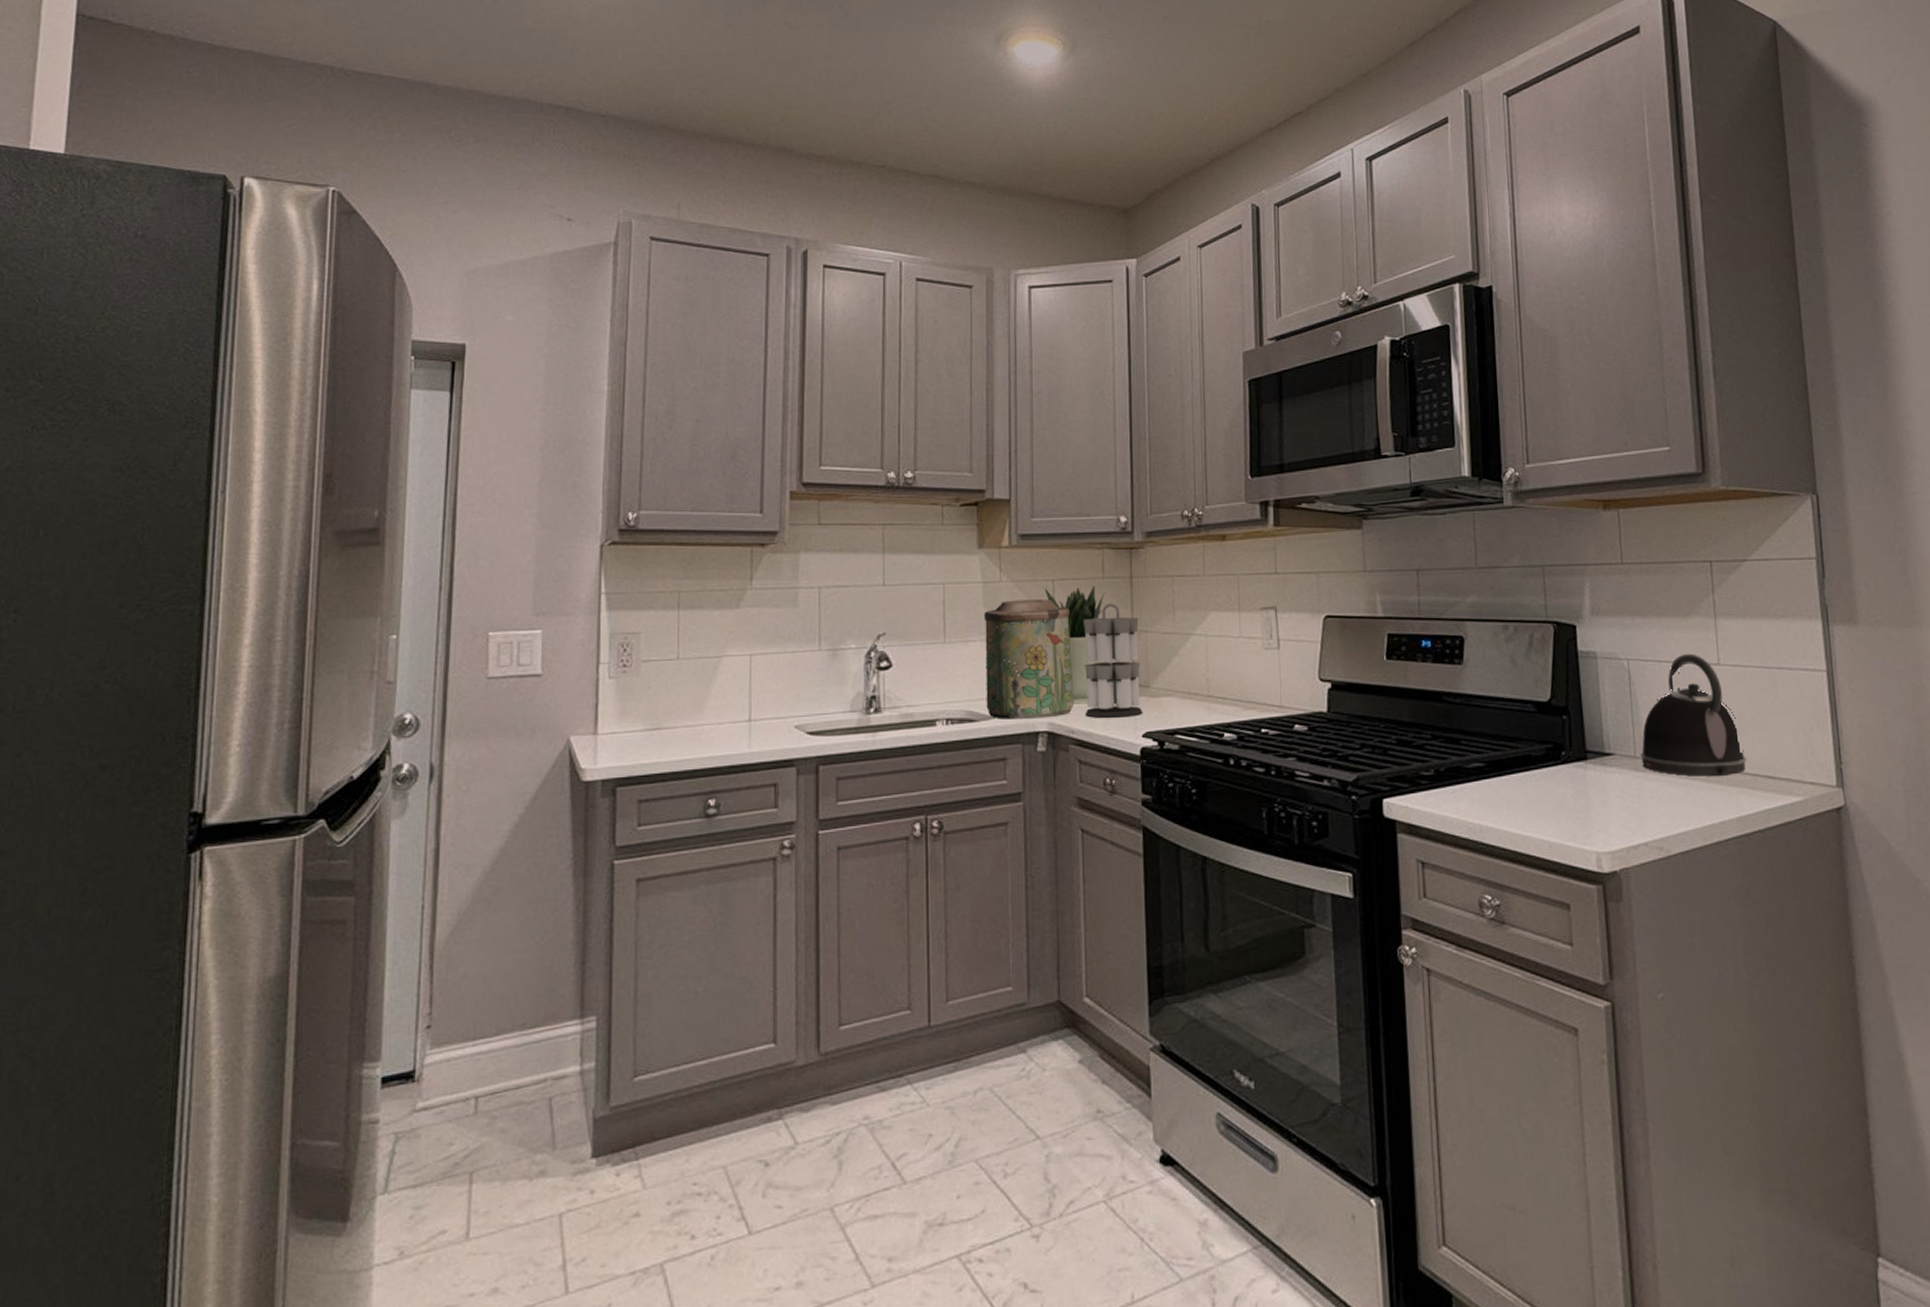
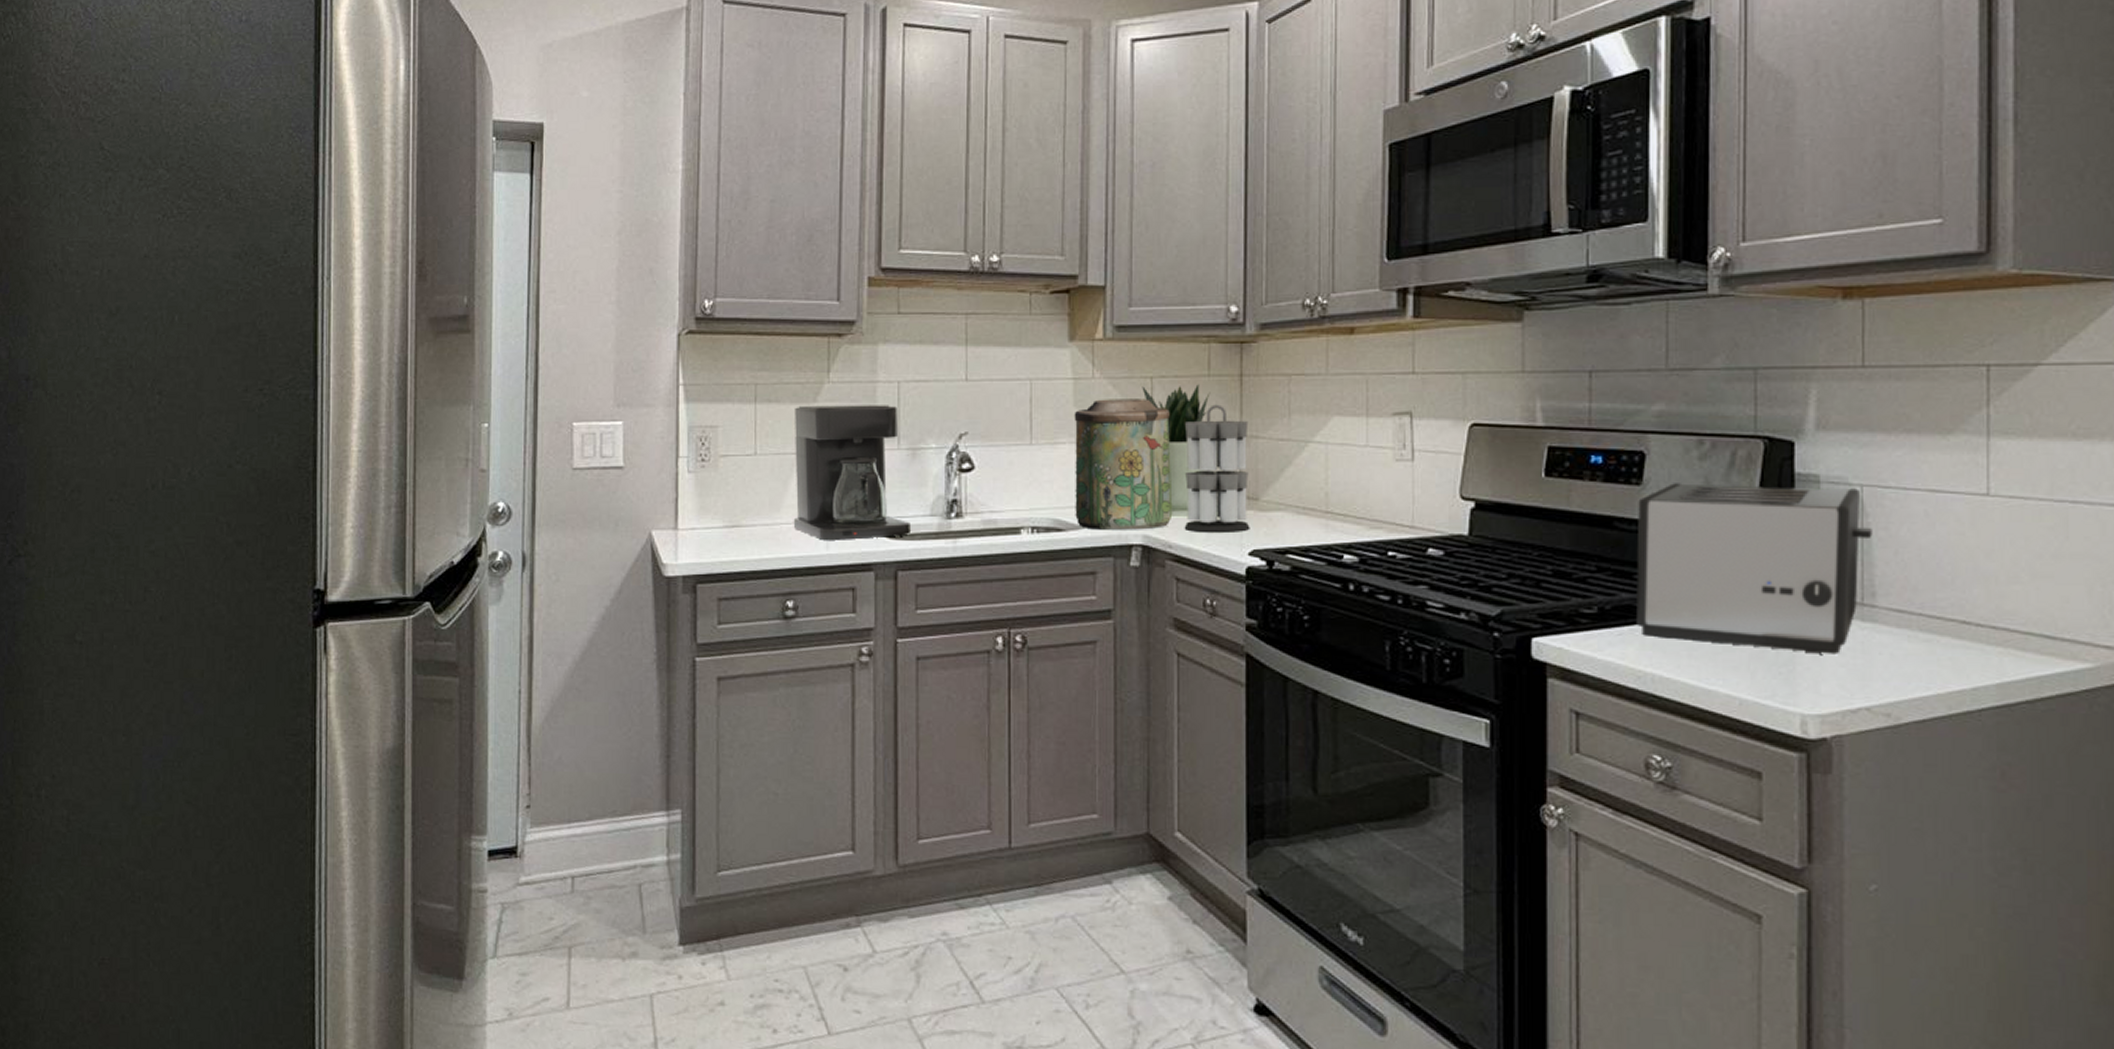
coffee maker: none [715,608,833,740] -> present [793,404,912,542]
toaster: none [1461,662,1639,801] -> present [1635,483,1872,654]
kettle: present [1640,653,1747,776] -> none [1869,480,2018,632]

